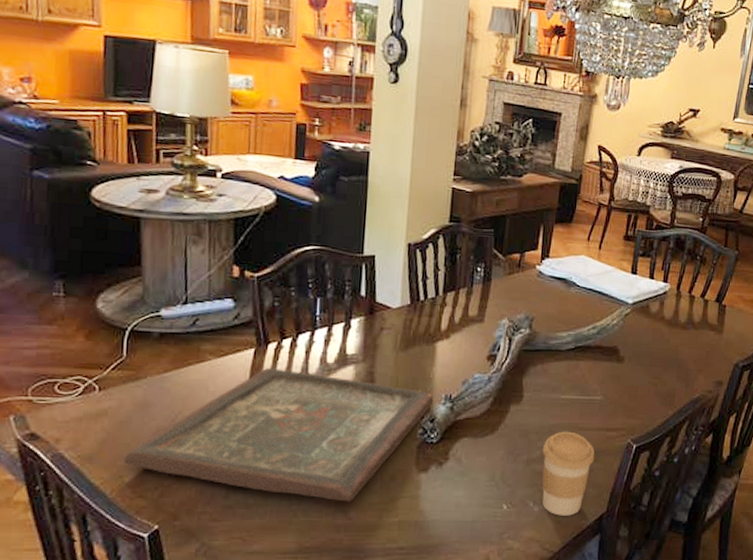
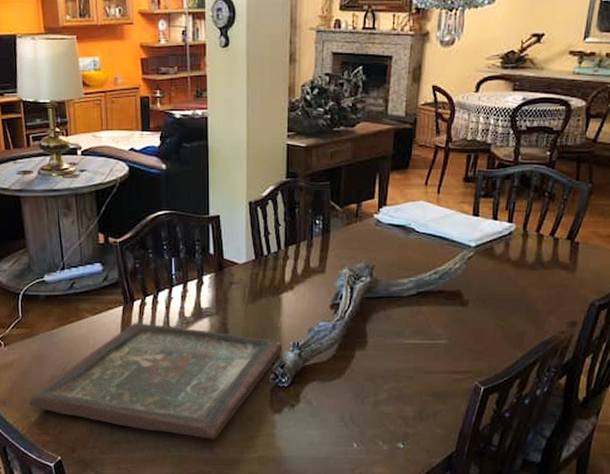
coffee cup: present [542,431,595,516] -> none [388,374,442,454]

